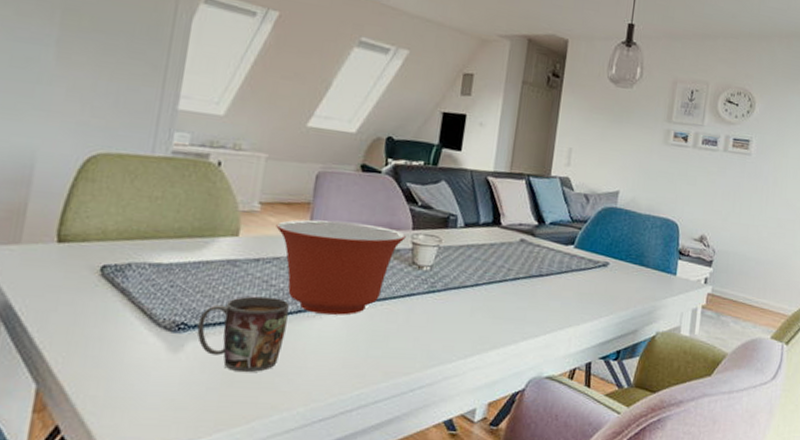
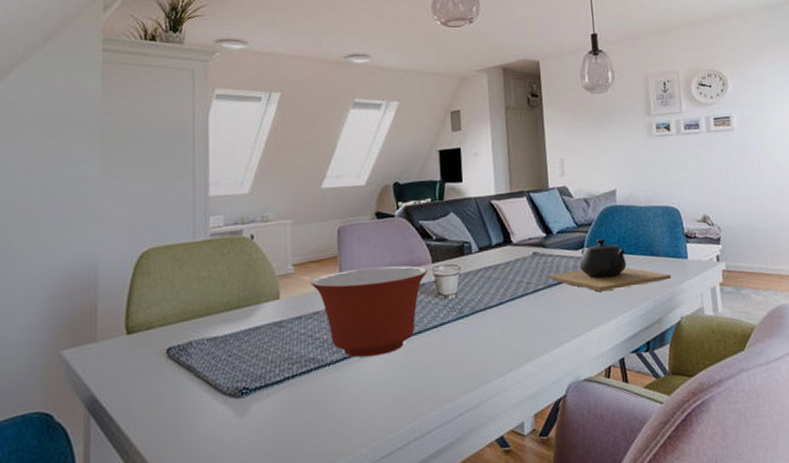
mug: present [197,296,289,373] -> none [258,349,336,425]
teapot: none [531,238,656,293] -> present [548,238,672,292]

